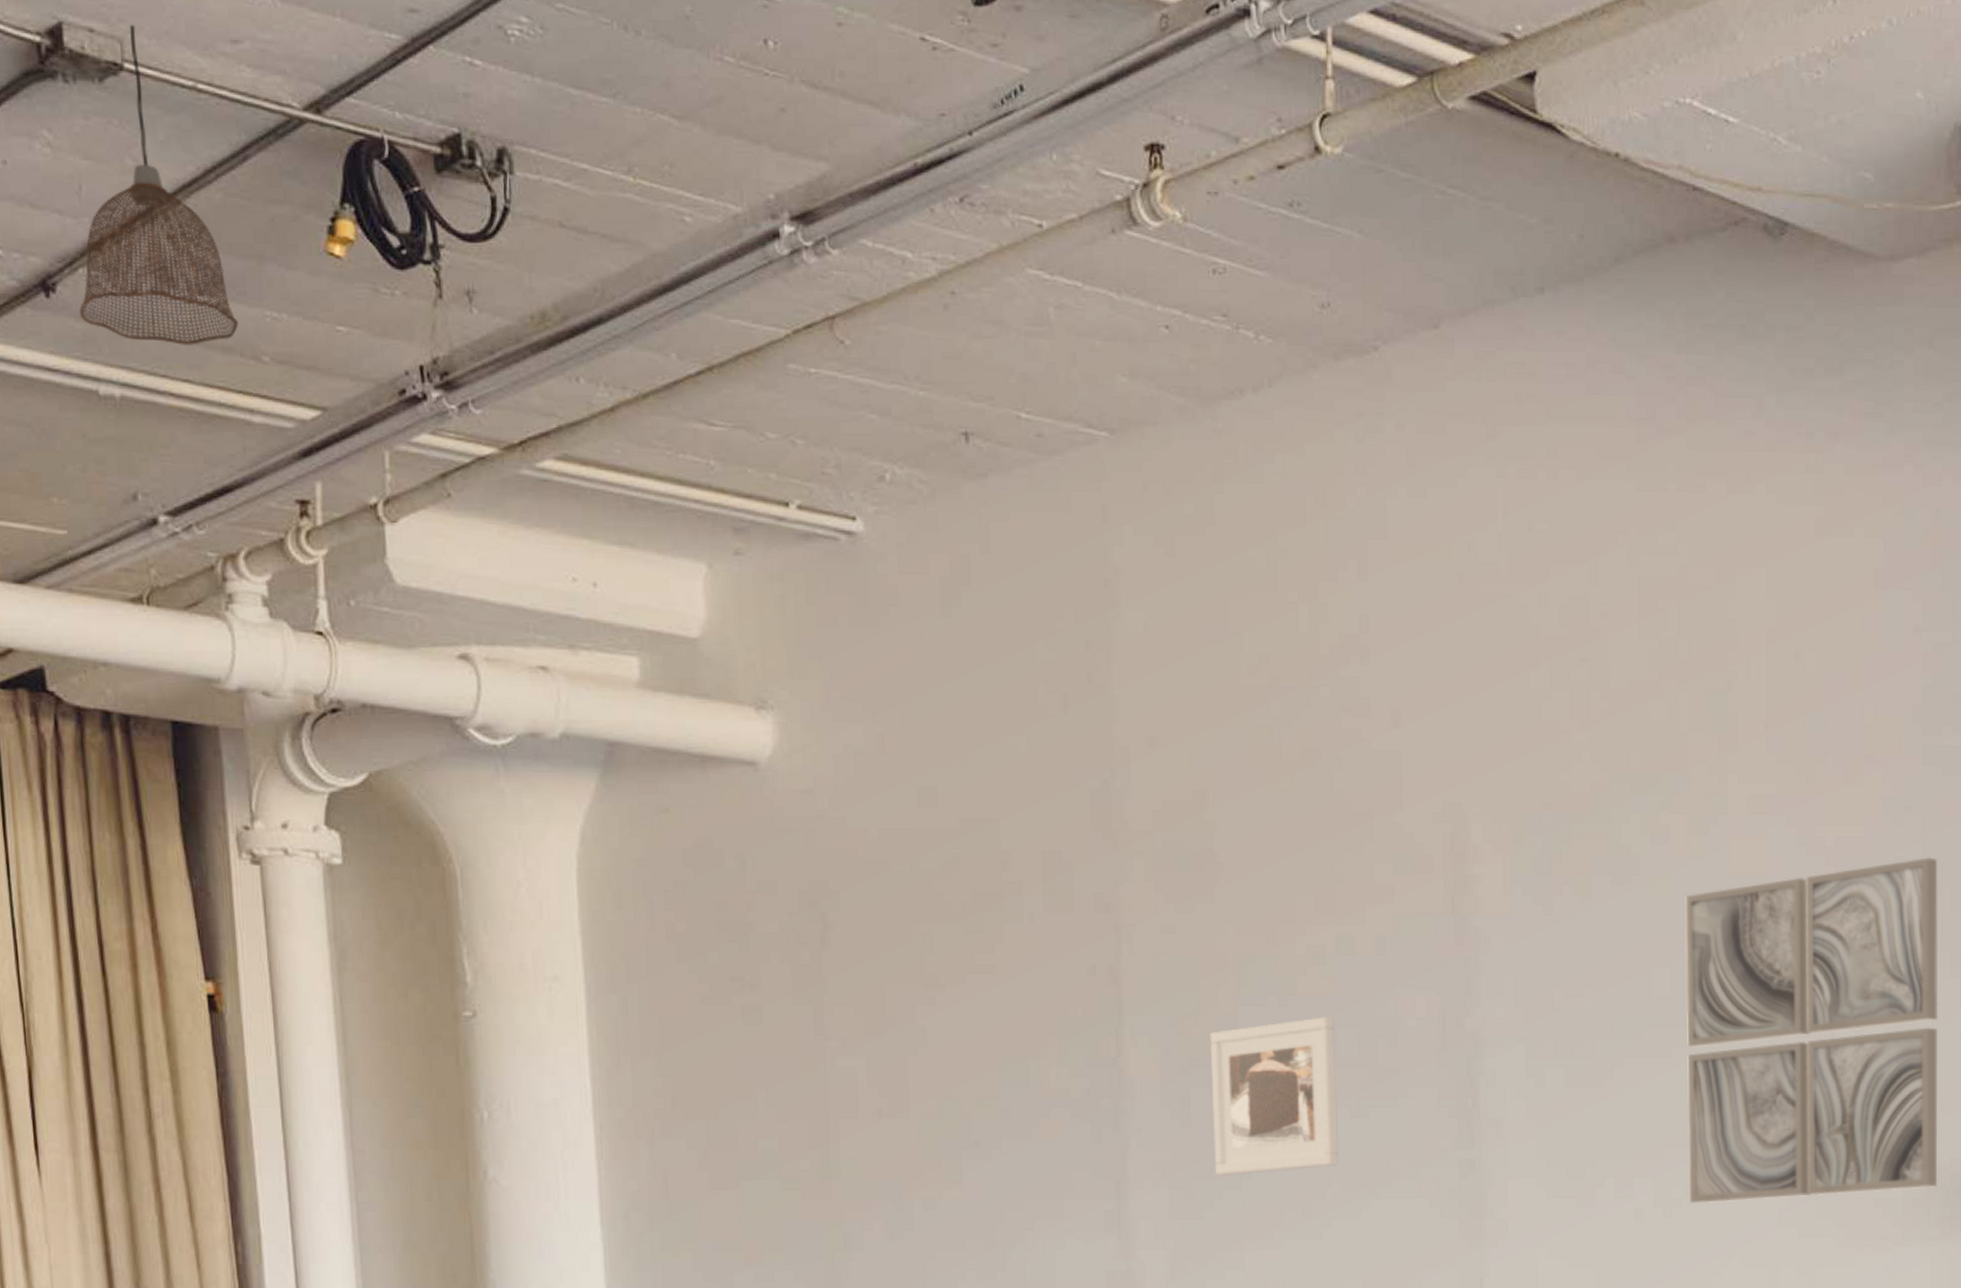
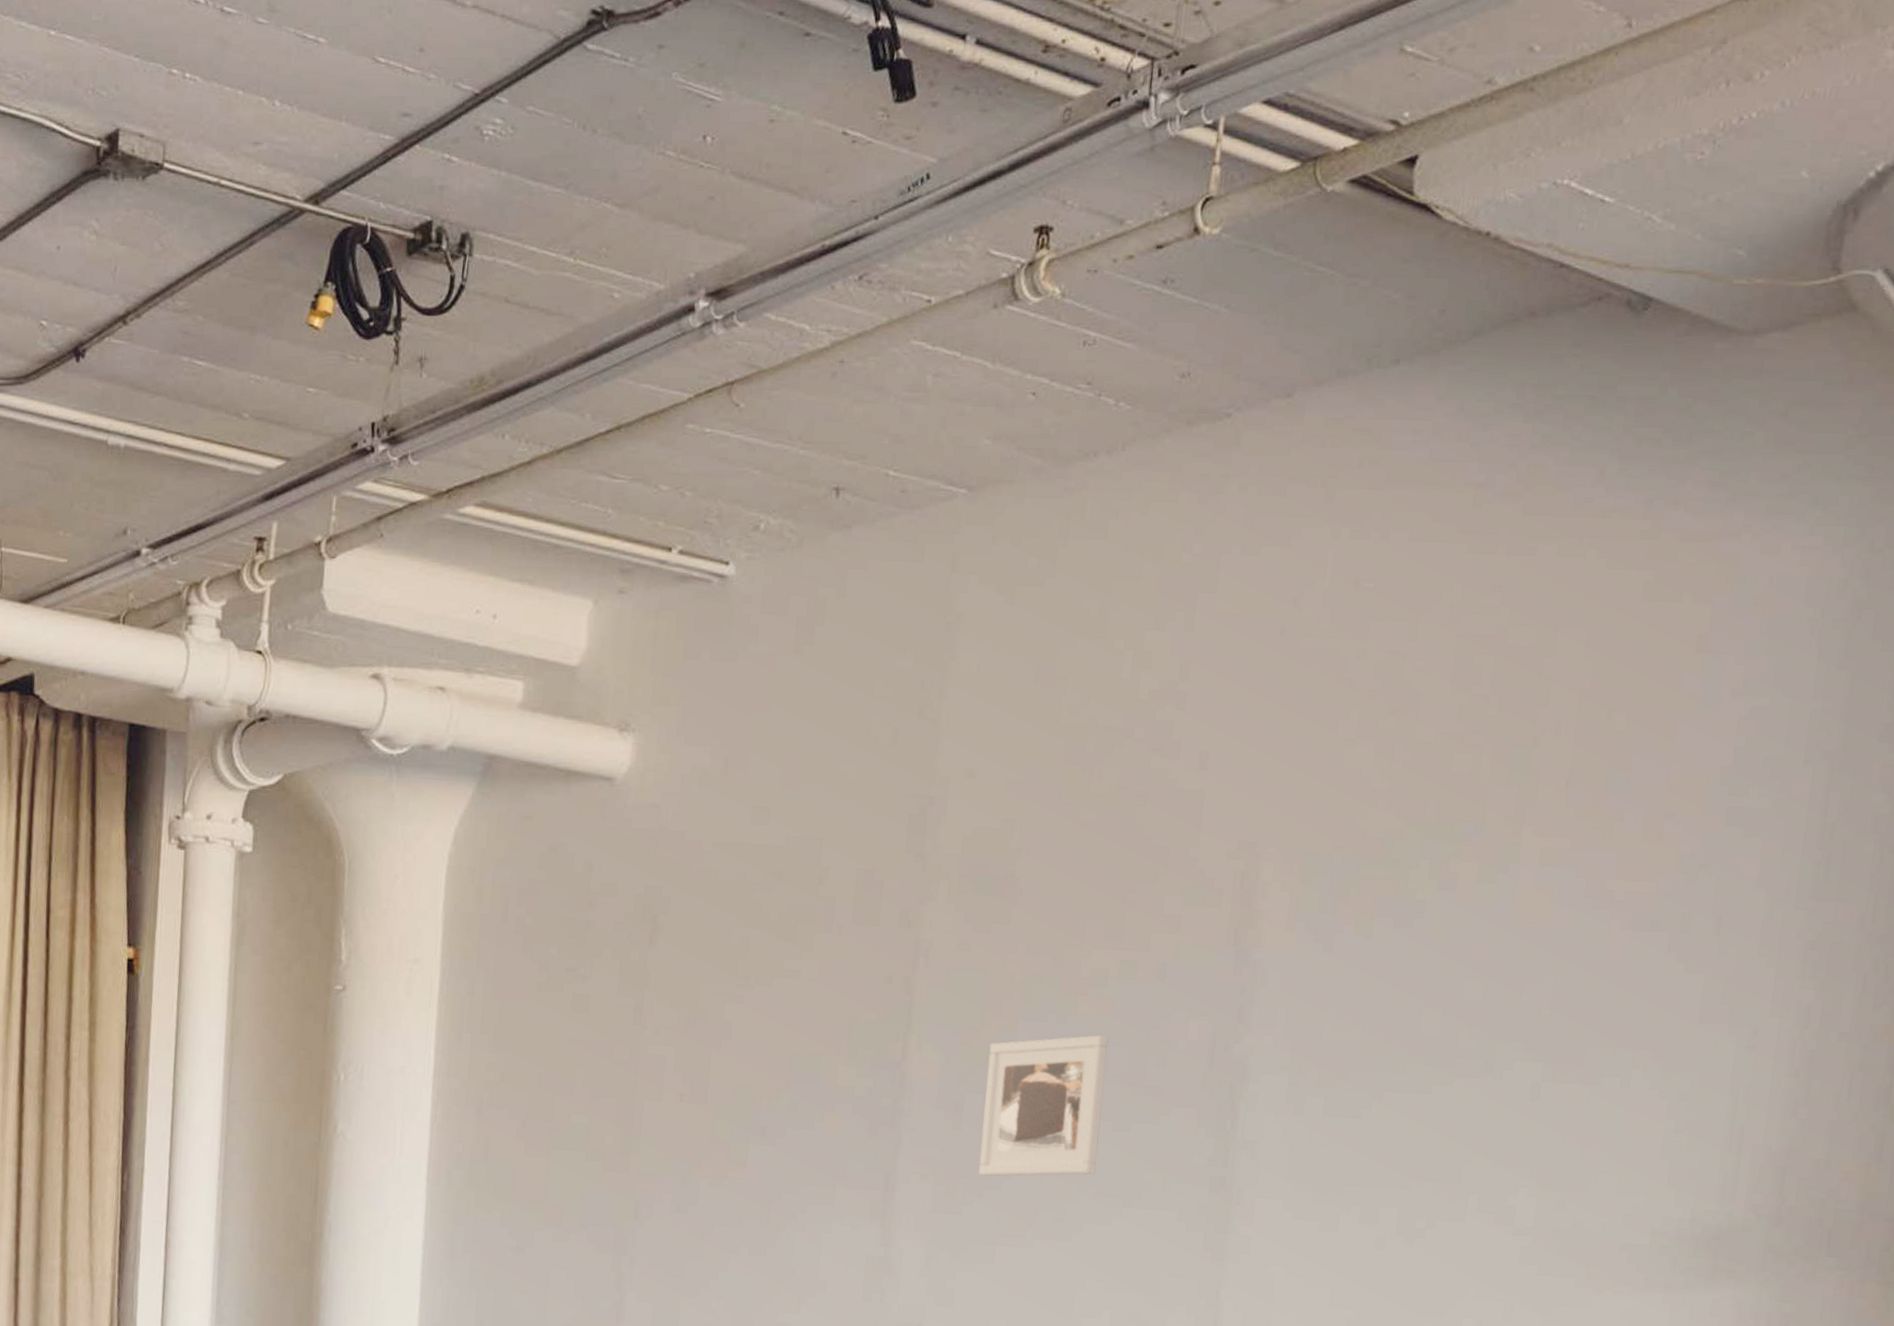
pendant lamp: present [79,24,239,345] -> none [100,130,228,403]
wall art: present [1685,857,1939,1204] -> none [1431,915,1728,1238]

